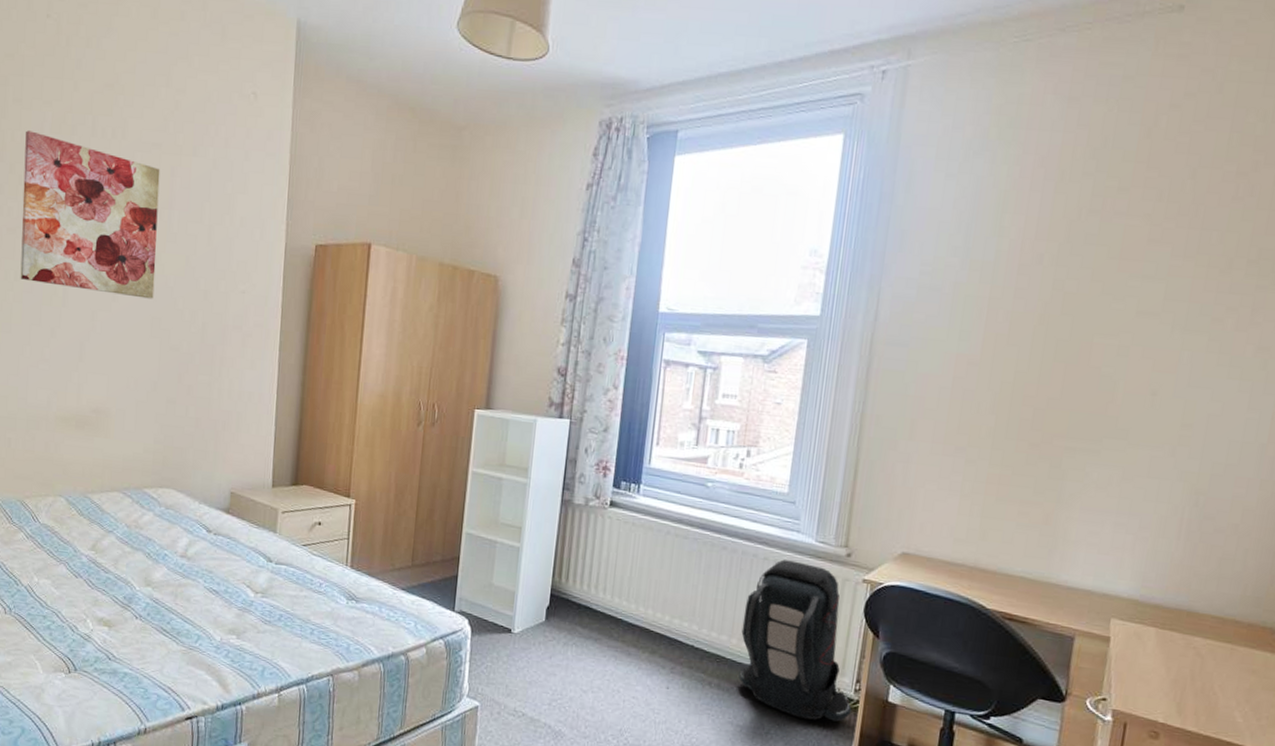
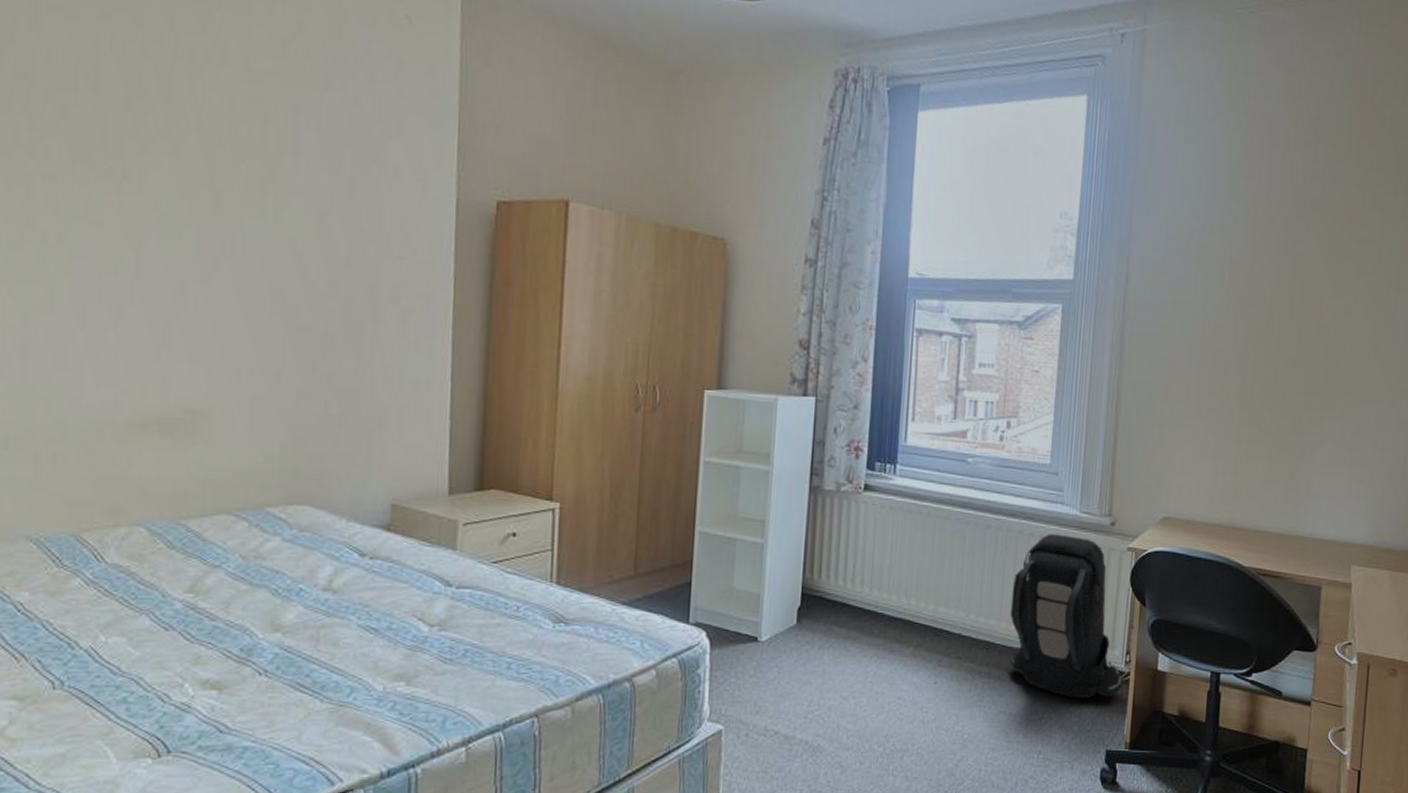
wall art: present [20,130,160,299] -> none [66,48,278,268]

